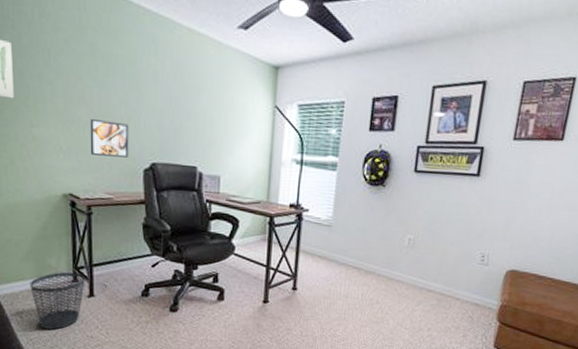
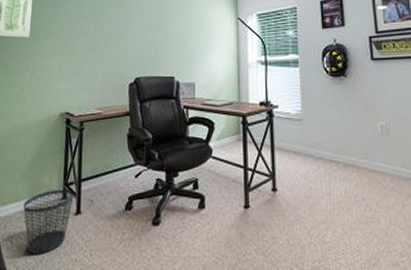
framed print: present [89,119,129,158] -> none [85,46,118,76]

